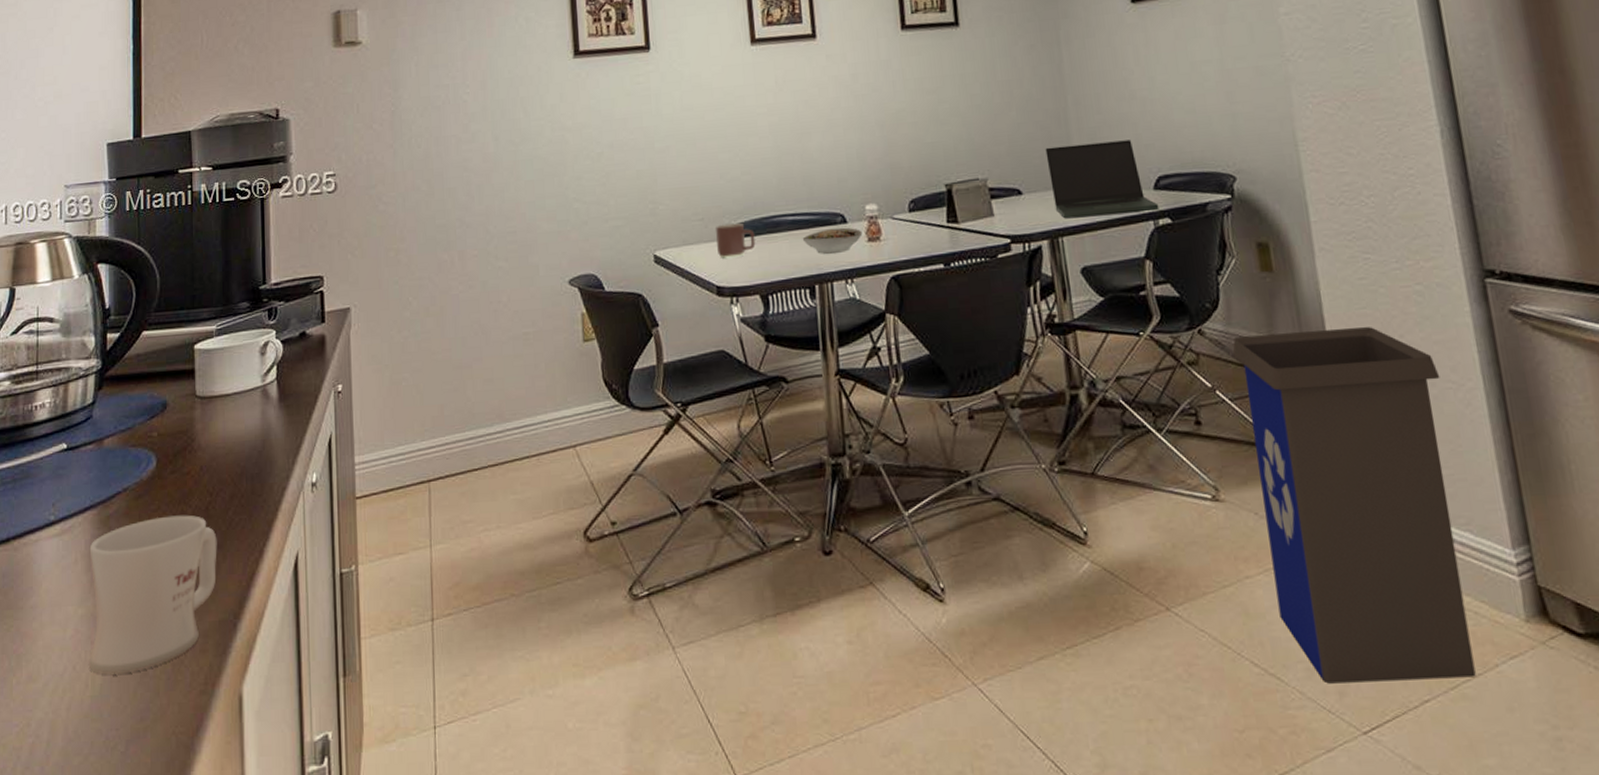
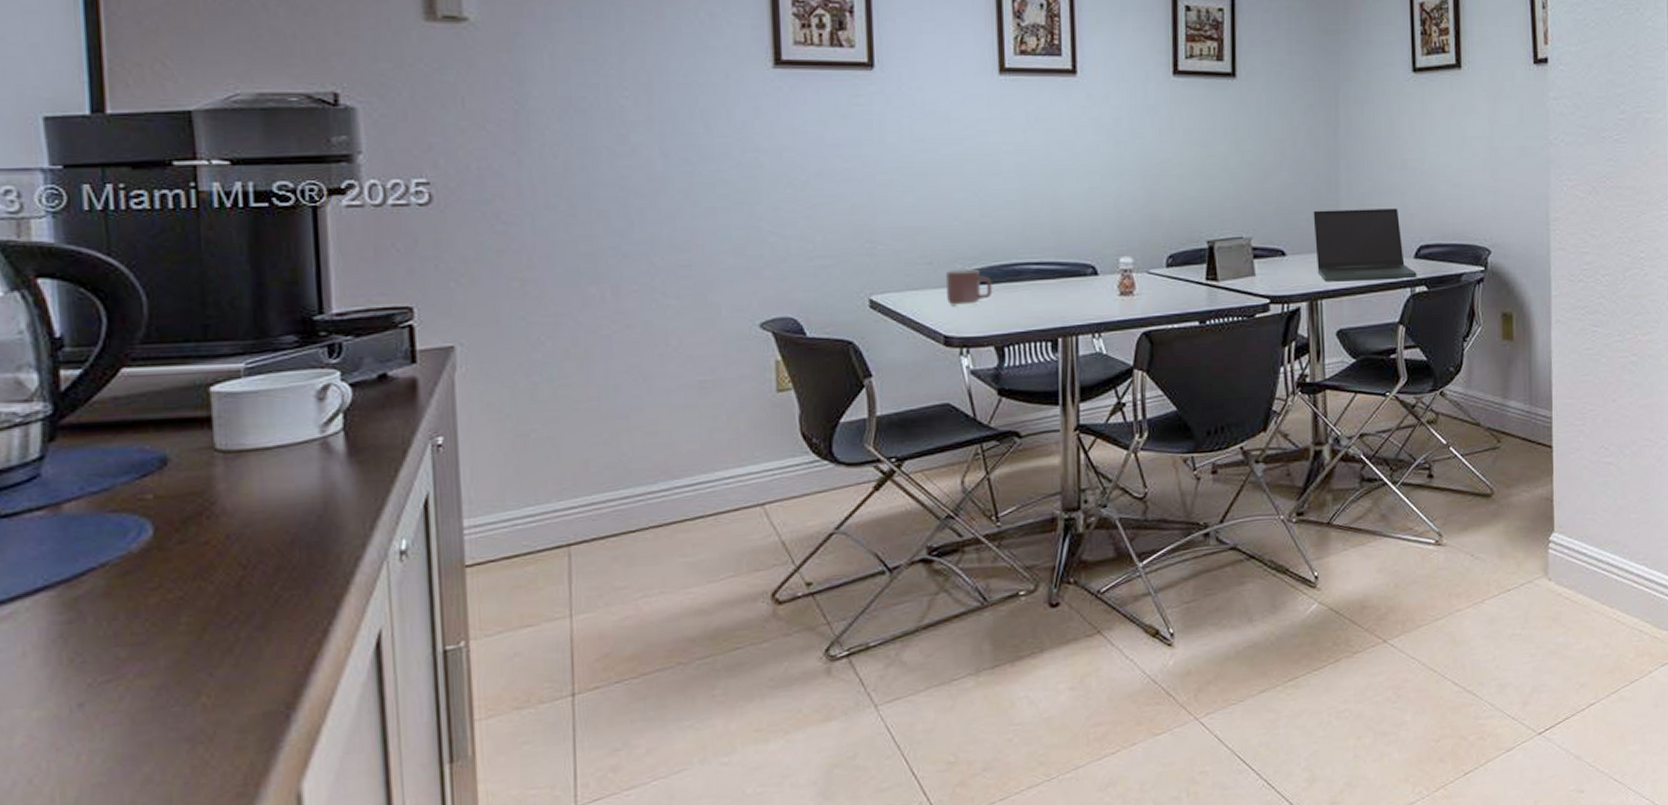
mug: present [88,514,217,675] -> none [46,592,257,786]
salad: present [802,227,863,254] -> none [1046,279,1114,306]
recycling bin: present [1232,327,1476,684] -> none [1469,392,1640,696]

